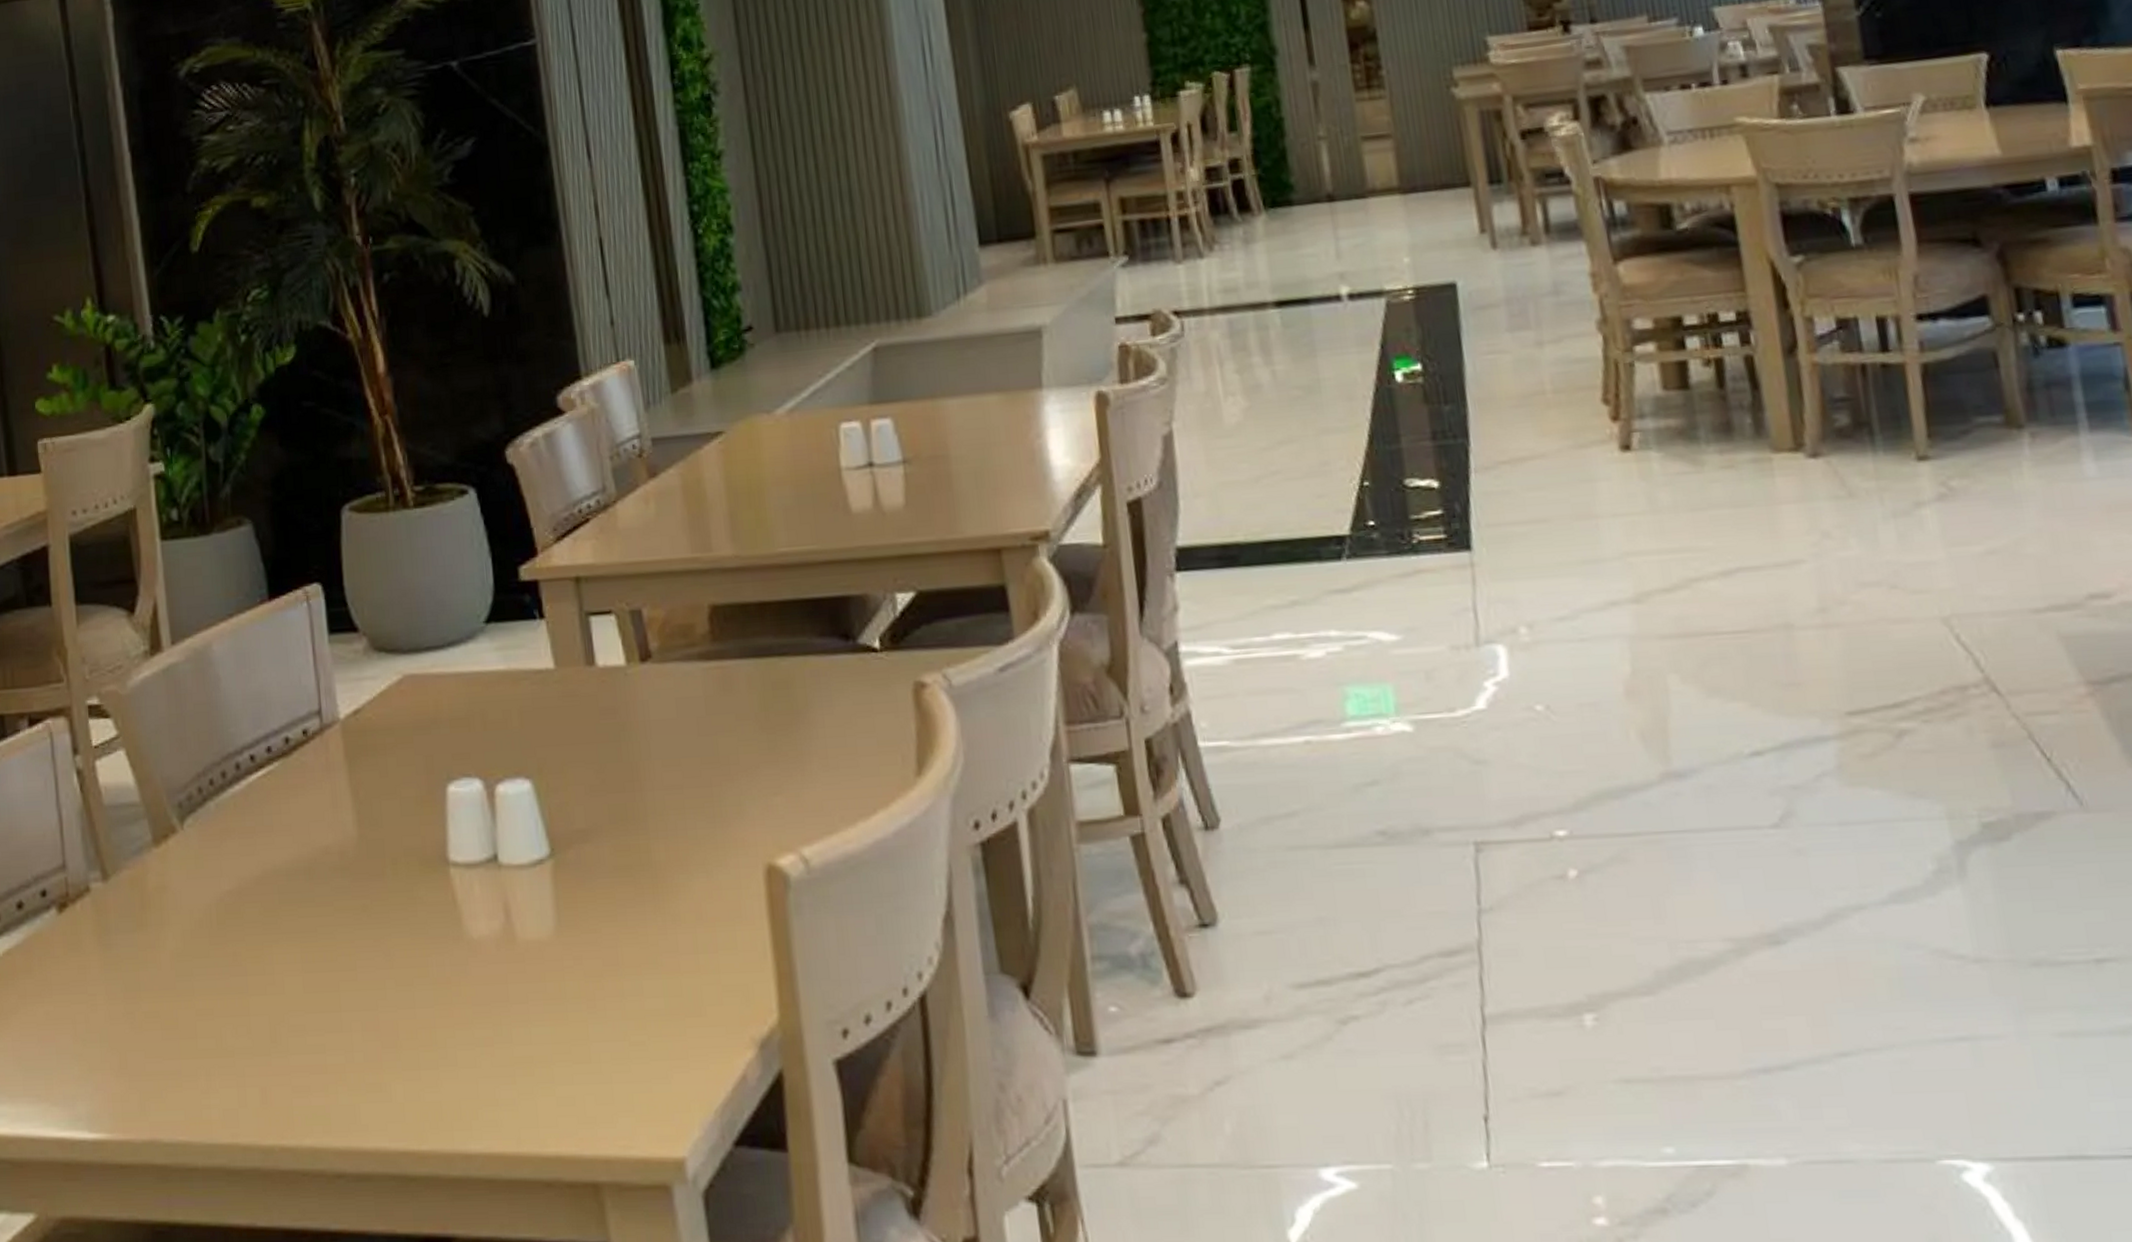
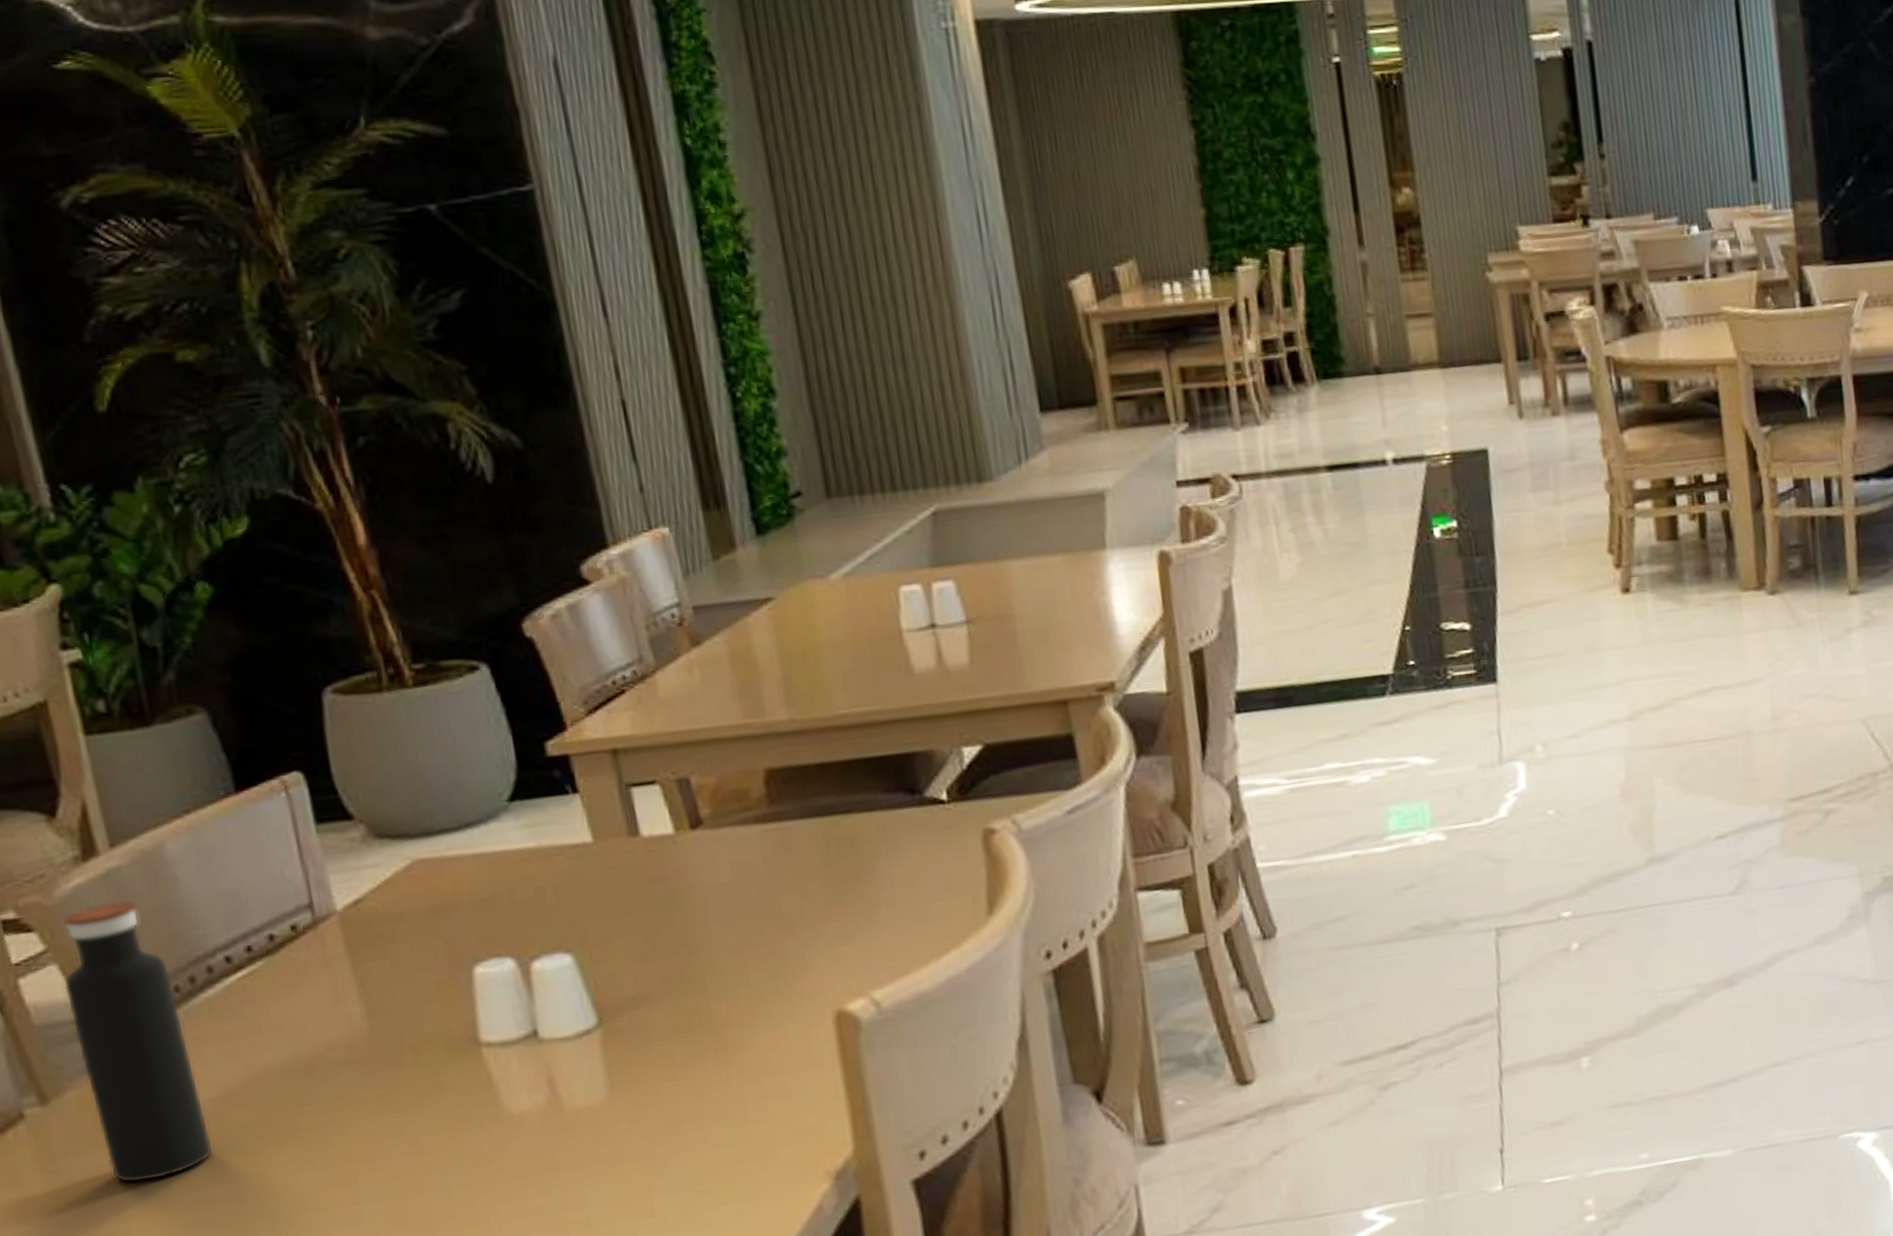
water bottle: none [128,695,228,965] -> present [62,900,213,1183]

